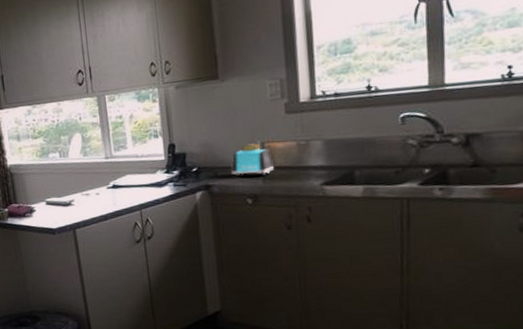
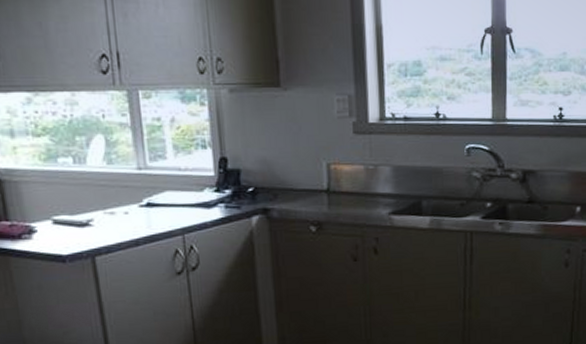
toaster: present [231,143,274,177] -> none [293,164,340,201]

